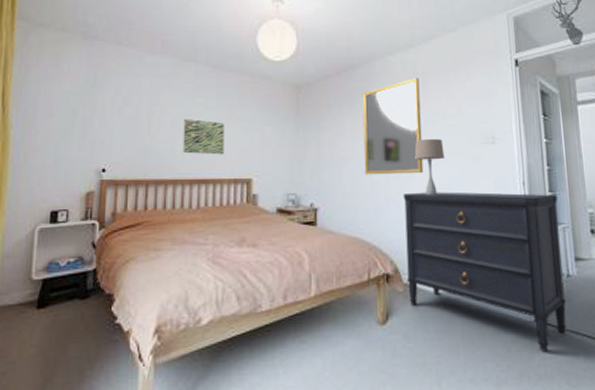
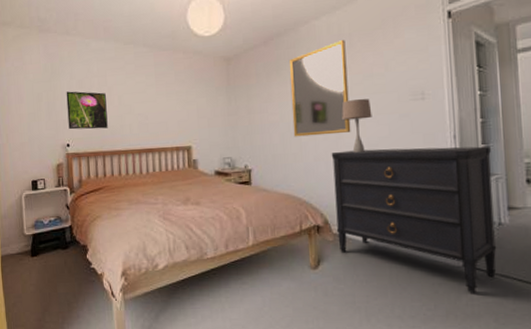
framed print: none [106,108,157,153] -> present [66,91,108,130]
wall art: present [183,119,224,155] -> none [128,96,166,127]

